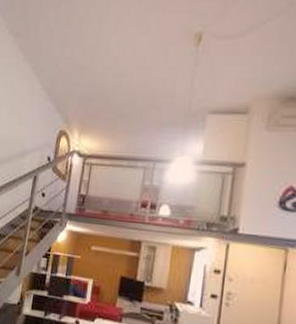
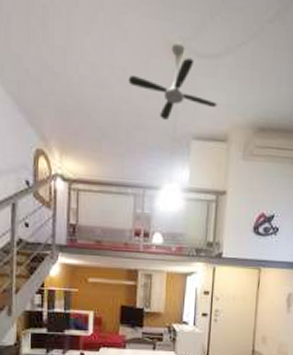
ceiling fan: none [146,29,238,98] -> present [128,42,217,120]

